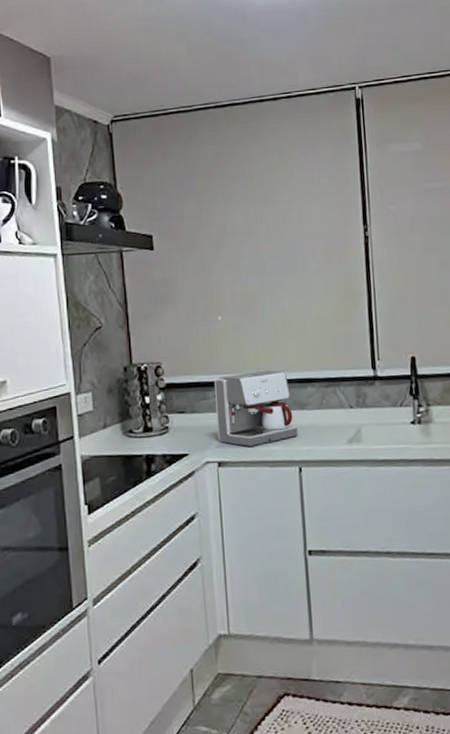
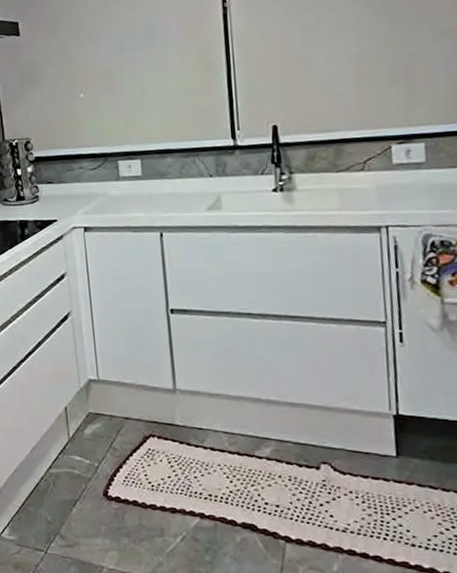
coffee maker: present [215,370,298,447] -> none [79,142,159,213]

